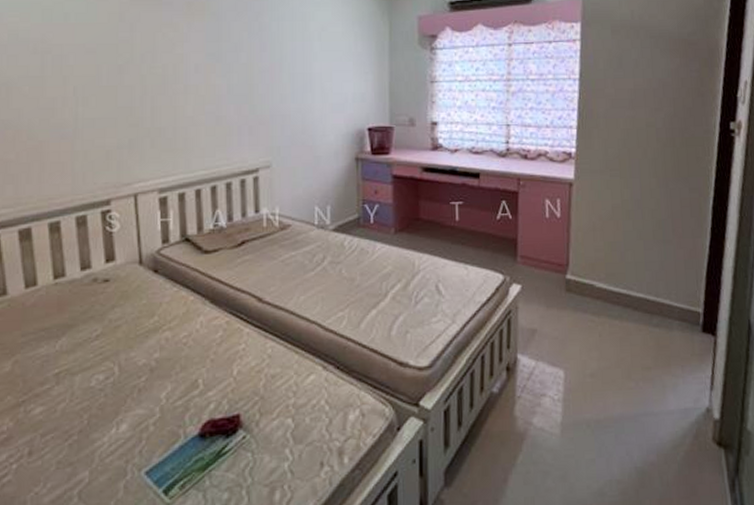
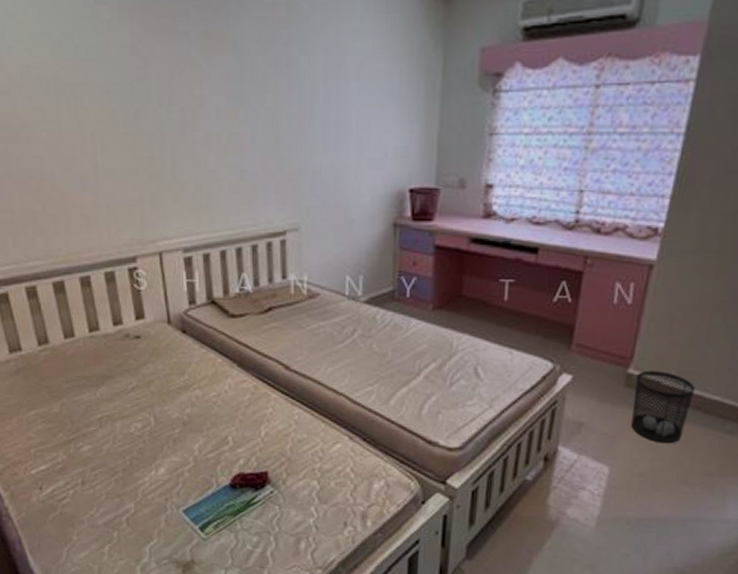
waste bin: none [574,275,623,342] -> present [631,371,695,444]

